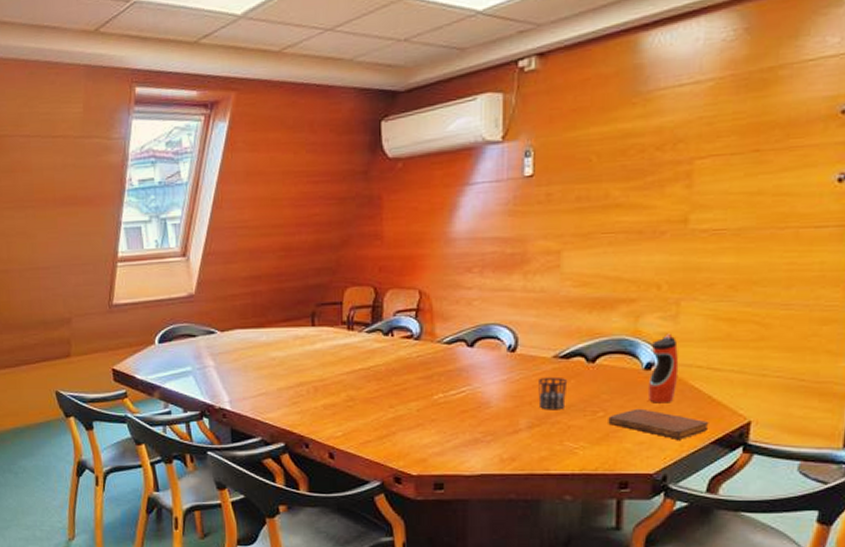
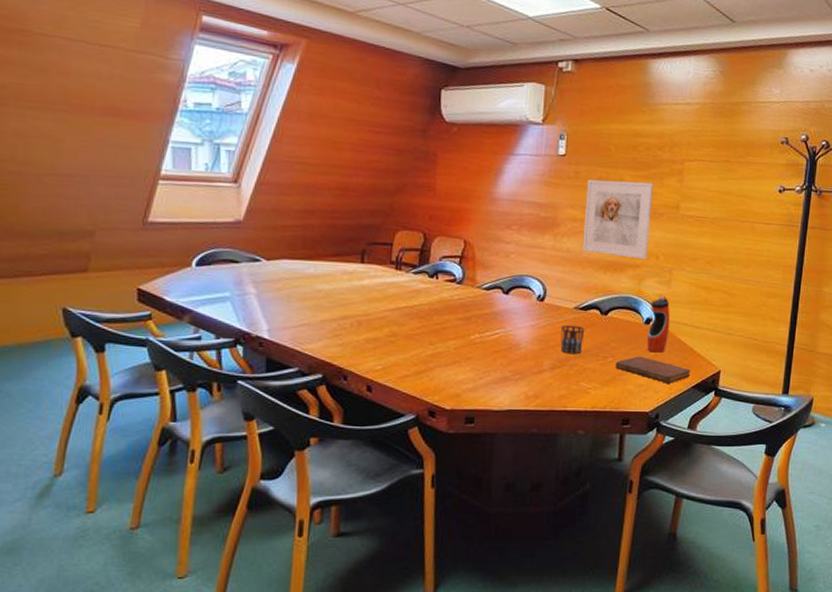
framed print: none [560,194,650,292] -> present [582,179,653,260]

